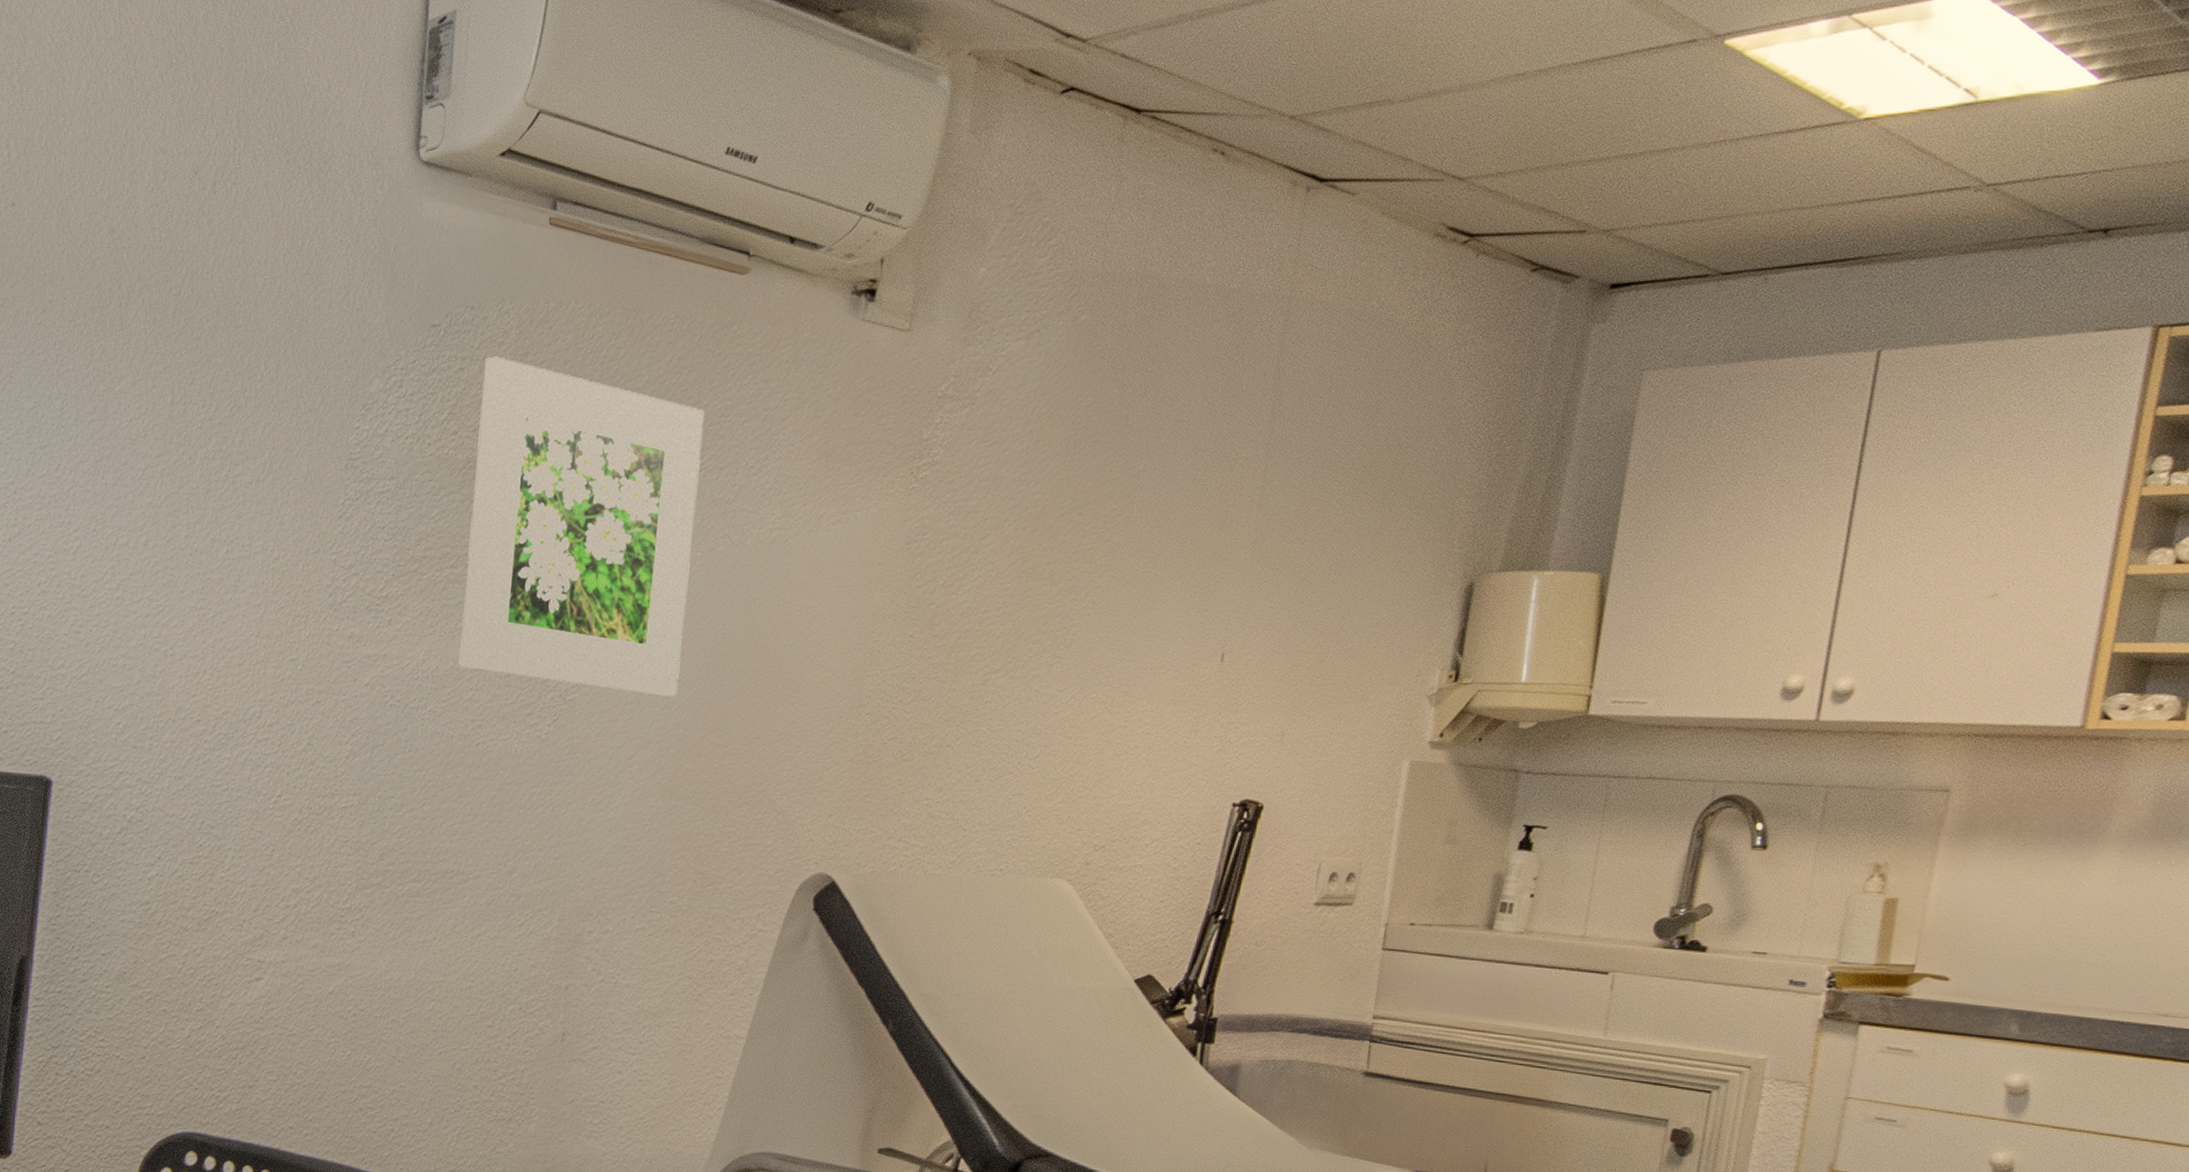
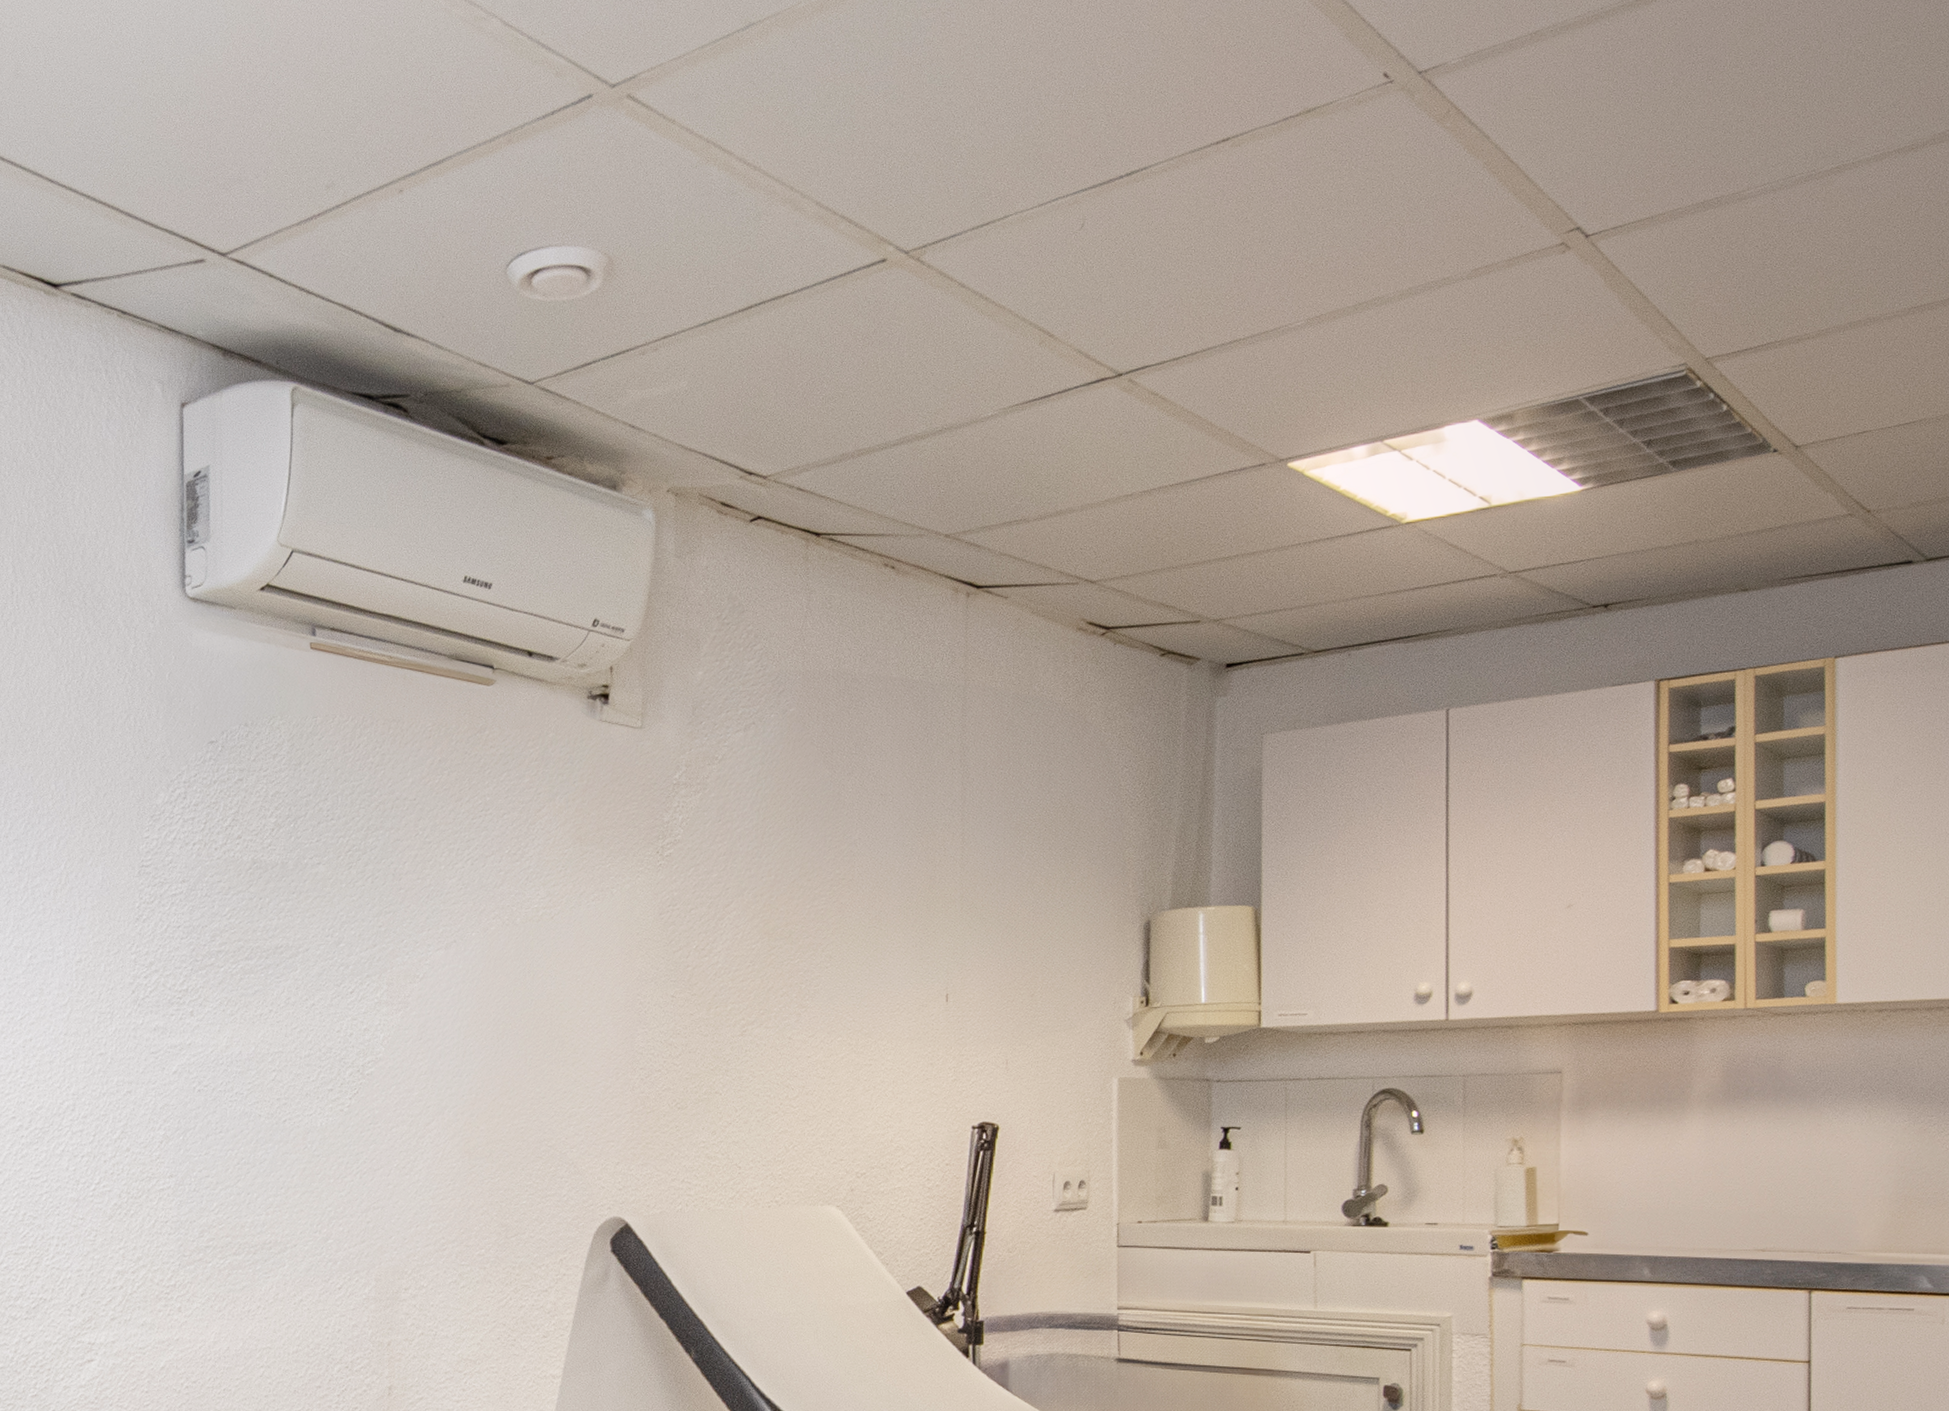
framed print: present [459,356,704,697] -> none [260,767,468,1065]

